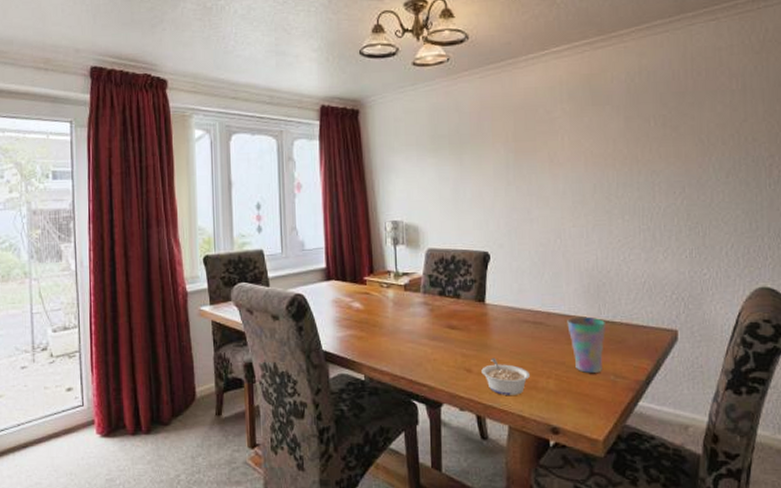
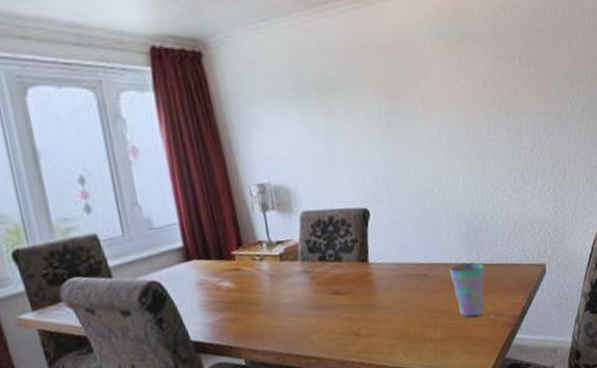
legume: present [481,357,530,395] -> none [370,317,418,353]

